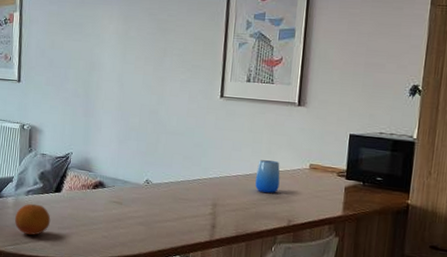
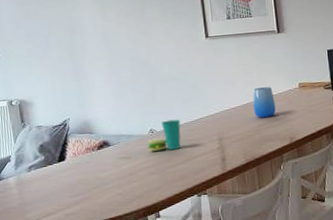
fruit: present [14,203,51,235] -> none [20,178,60,212]
cup: none [140,174,177,205] -> present [147,119,181,152]

